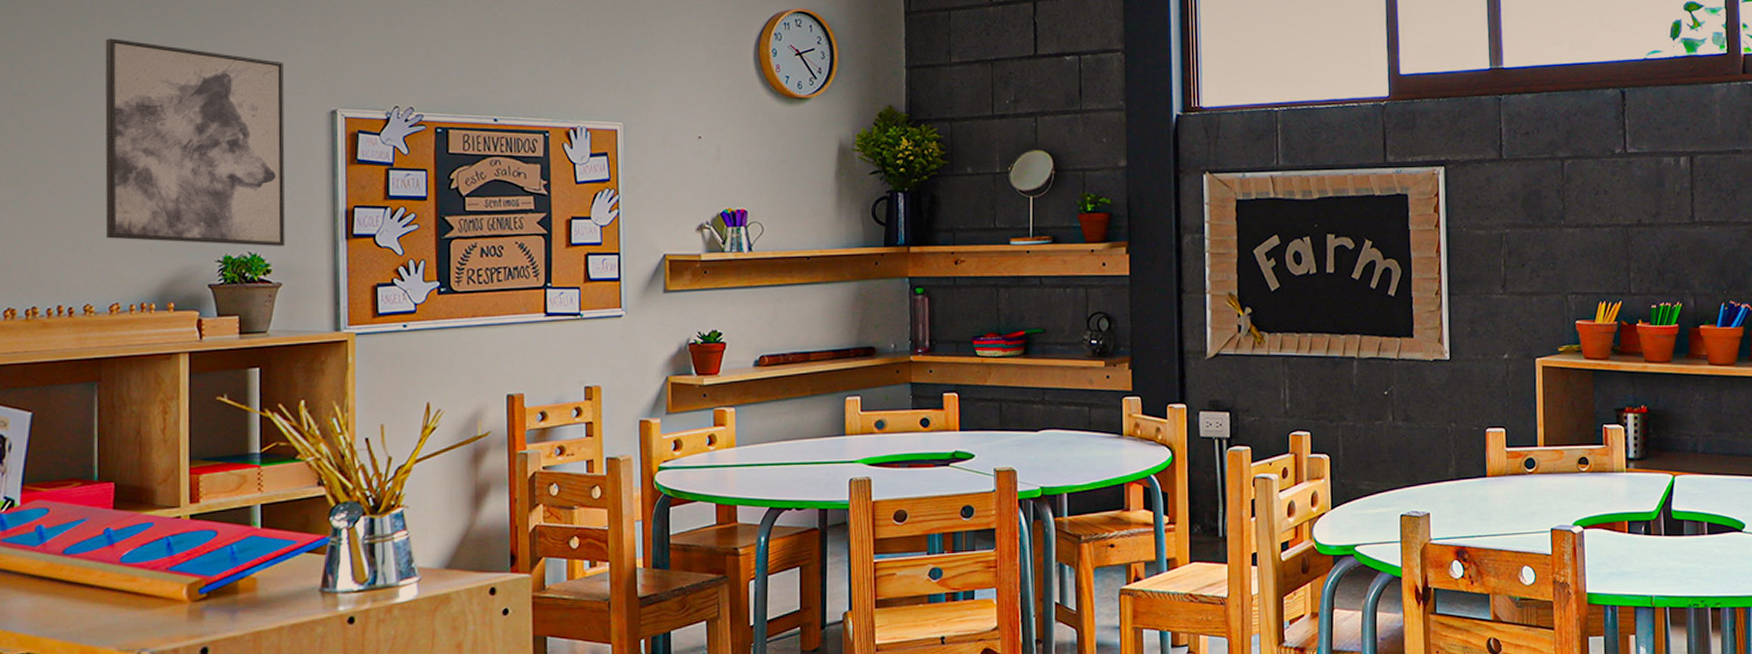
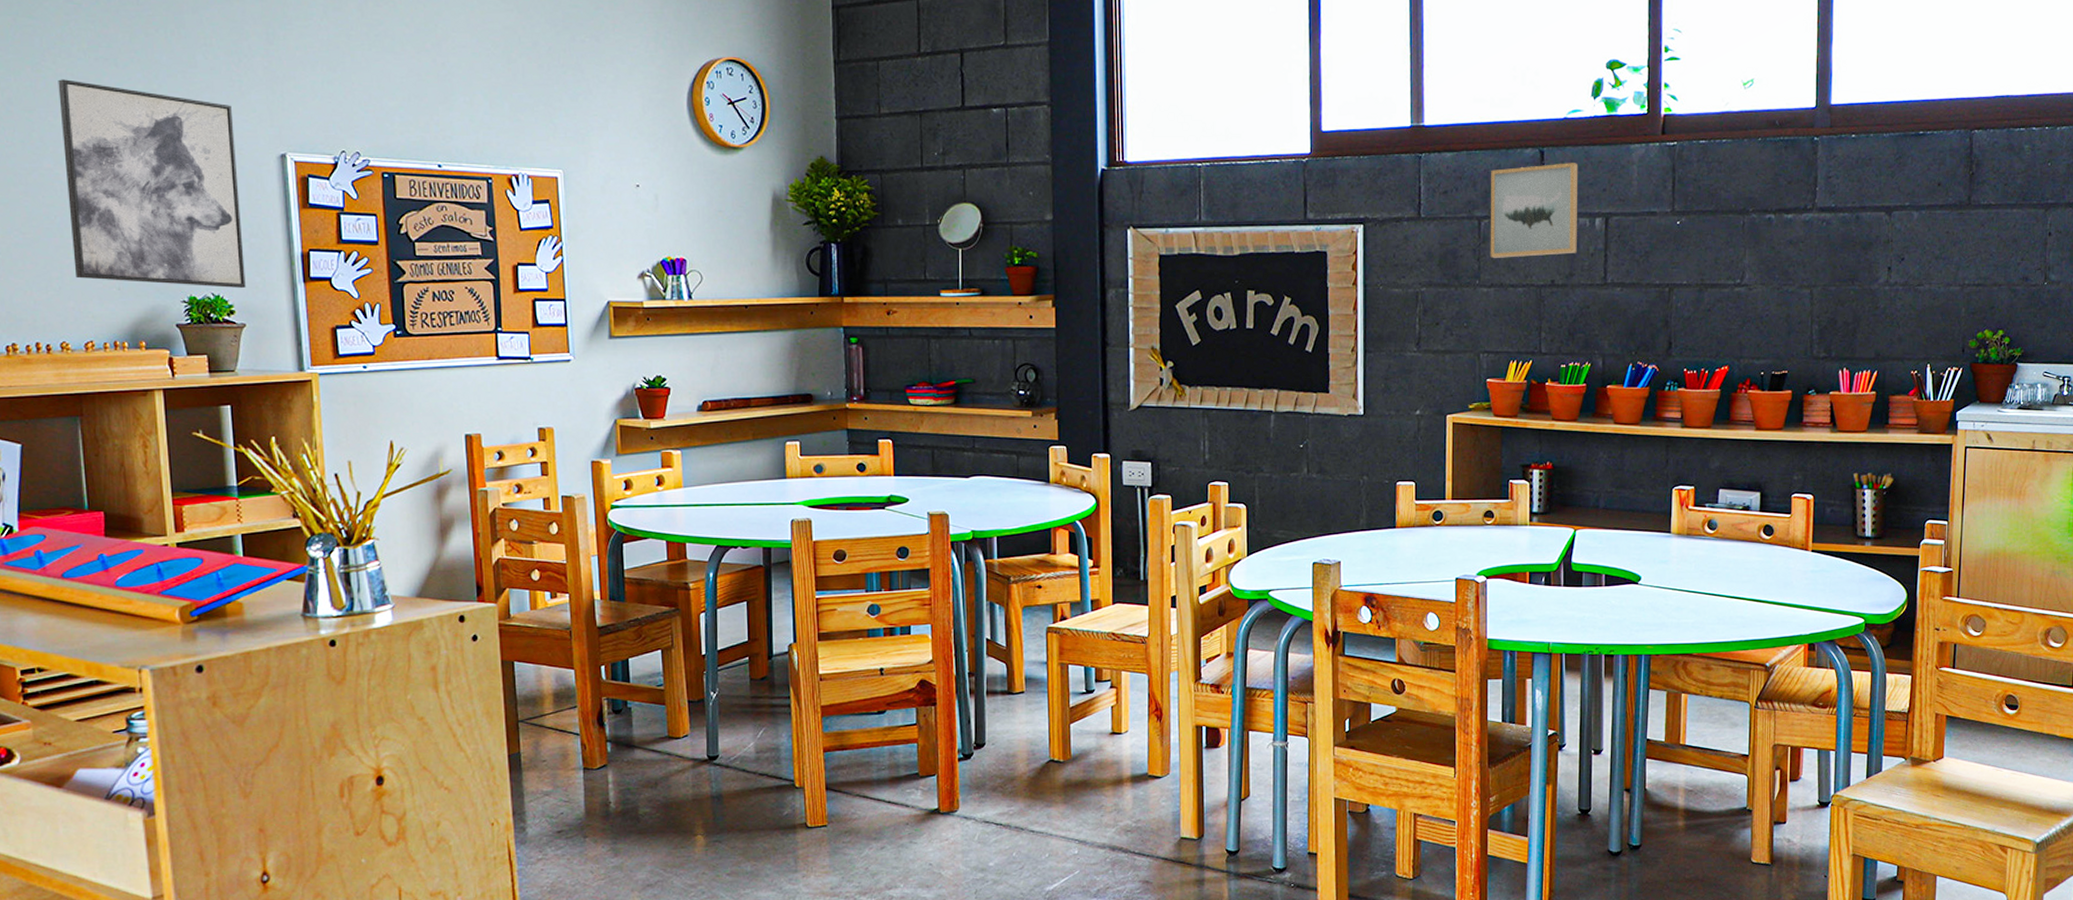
wall art: none [1572,103,1663,198] -> present [1490,163,1578,258]

